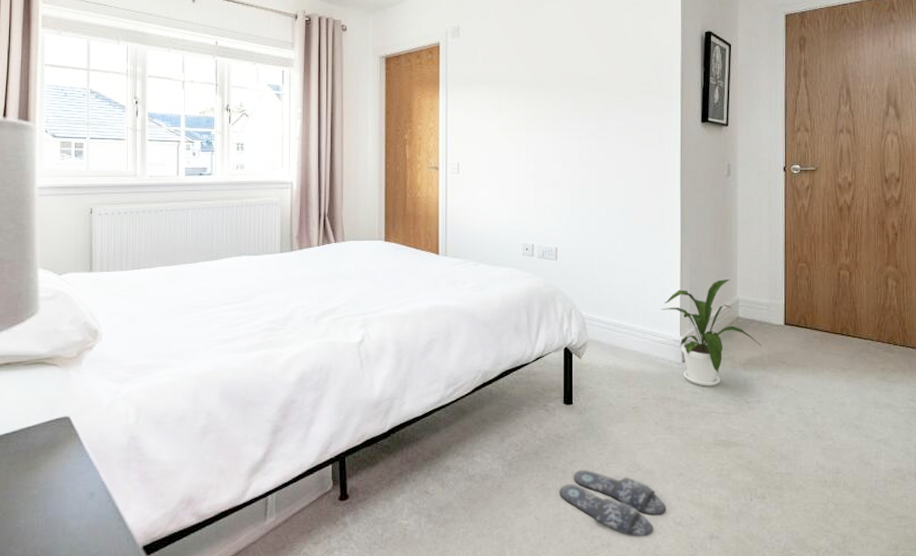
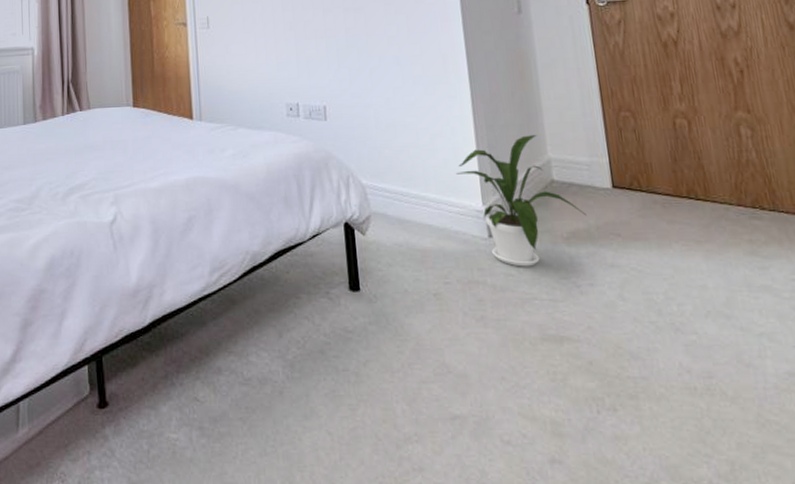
slippers: present [559,470,665,537] -> none [354,373,489,460]

